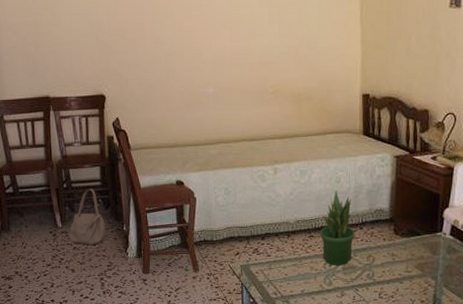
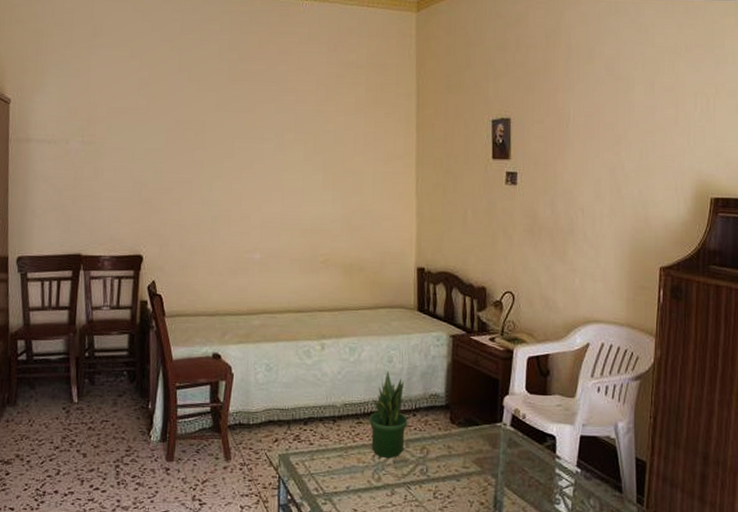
handbag: present [68,188,106,245] -> none [84,358,128,425]

